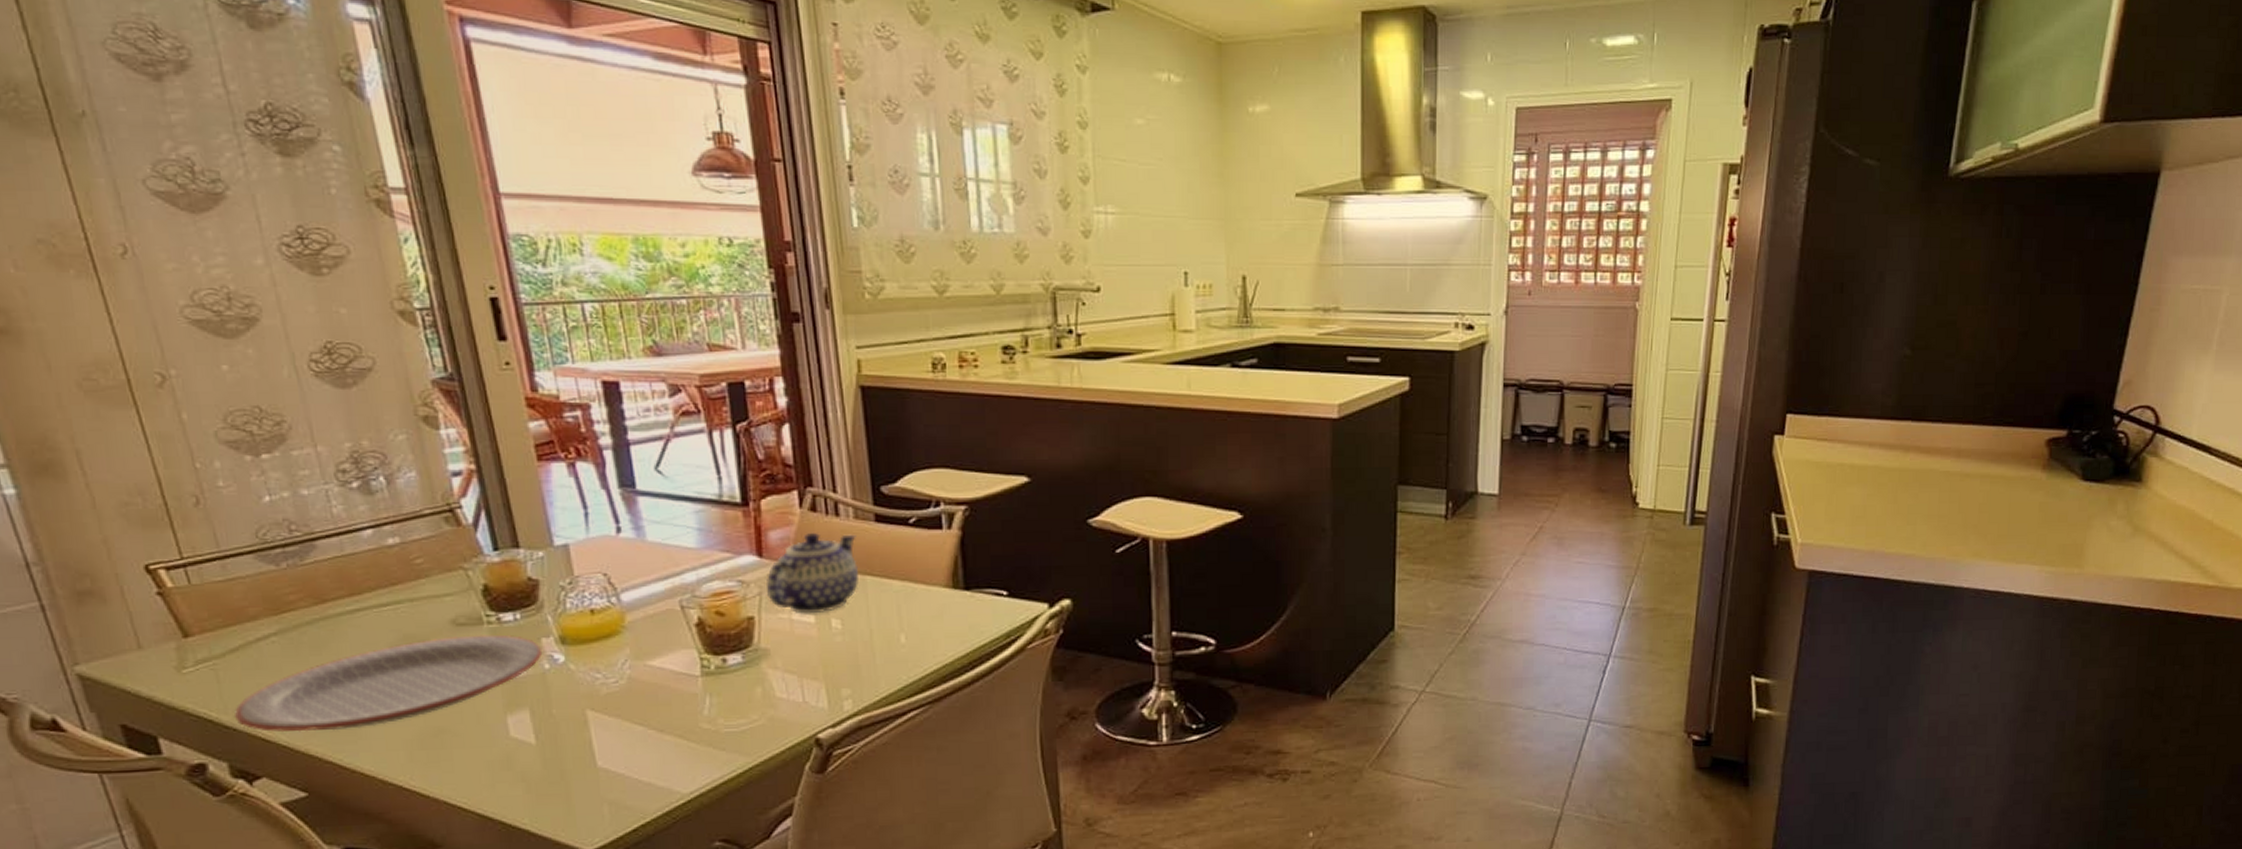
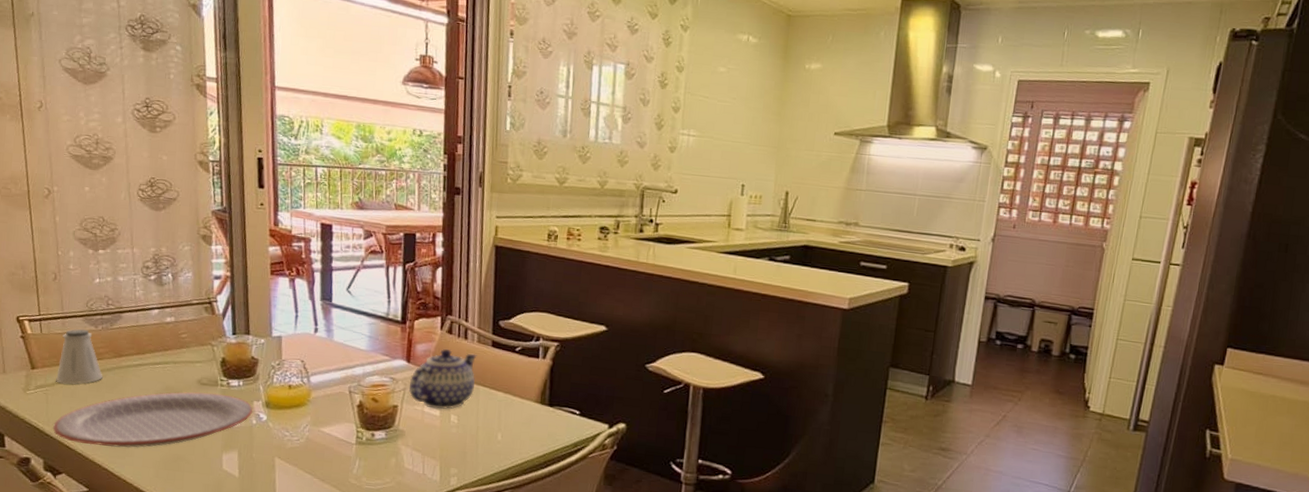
saltshaker: none [225,570,302,652] -> present [56,328,103,384]

